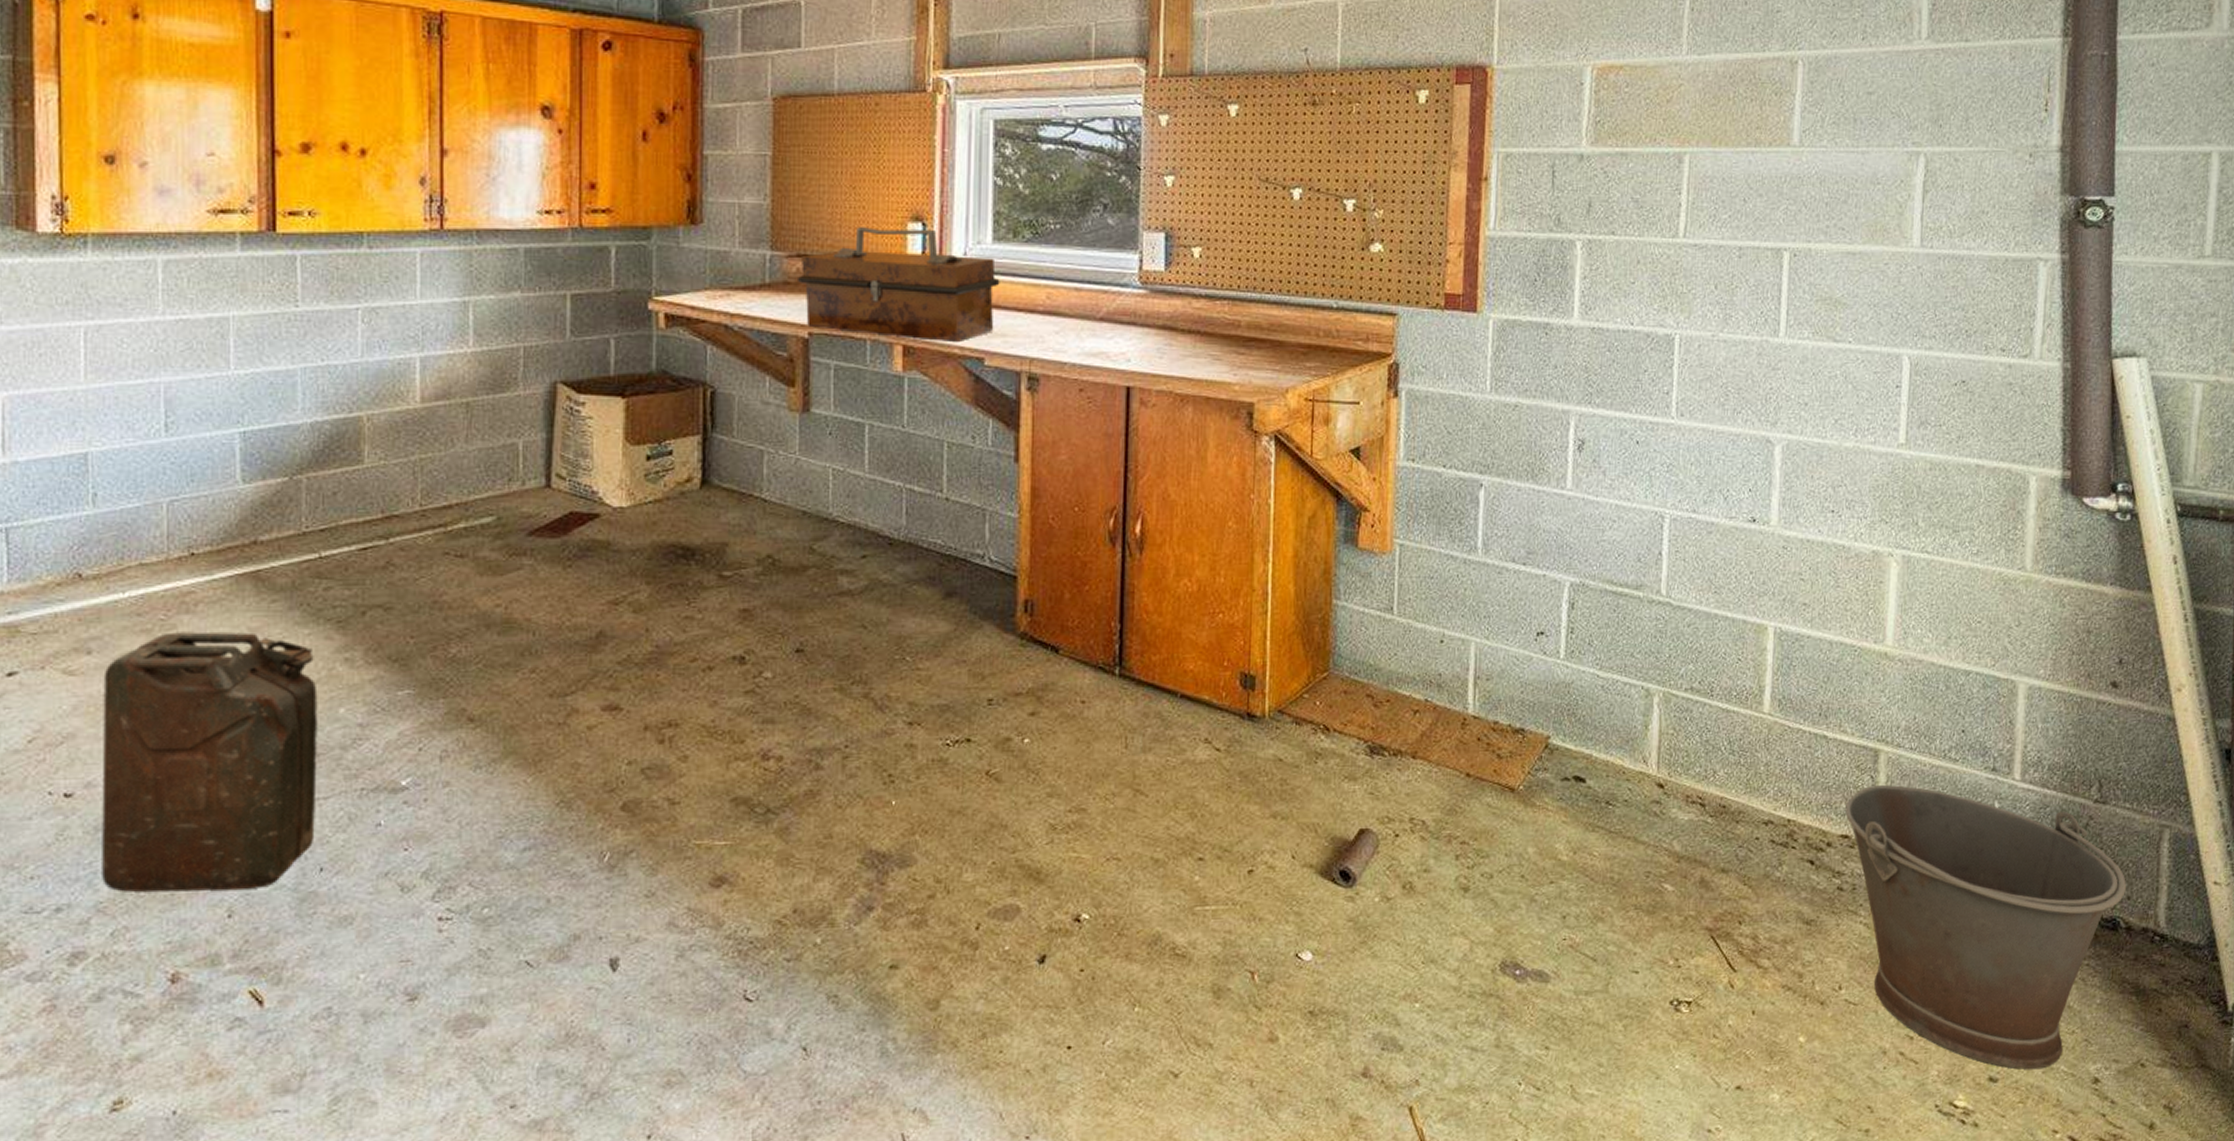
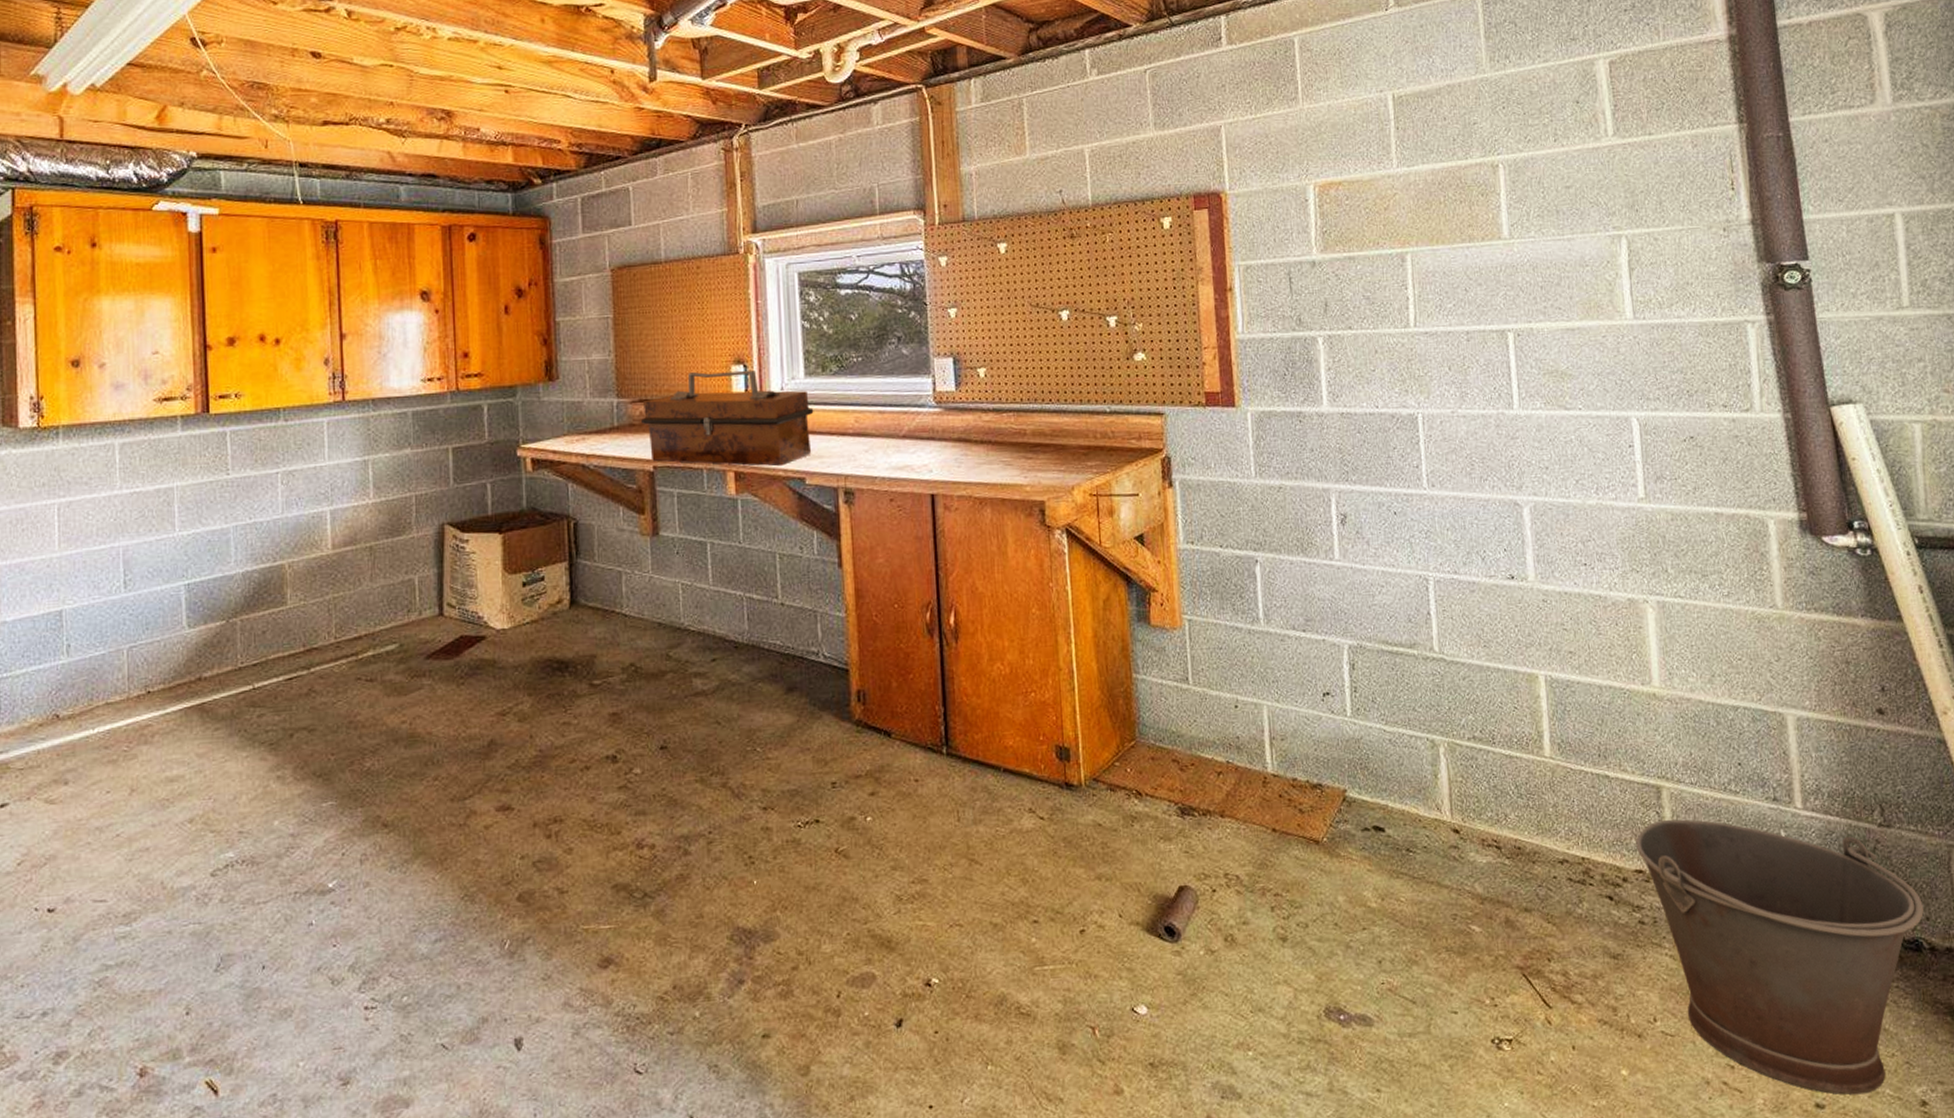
jerry can: present [102,631,318,892] -> none [78,758,257,996]

